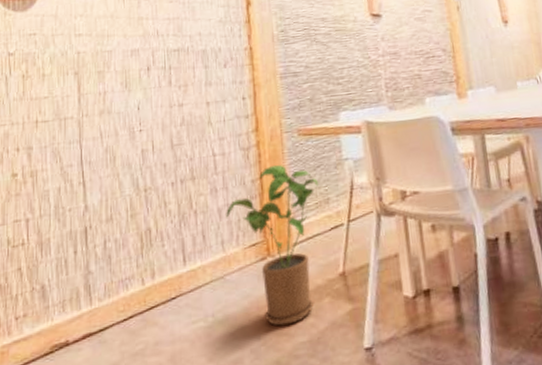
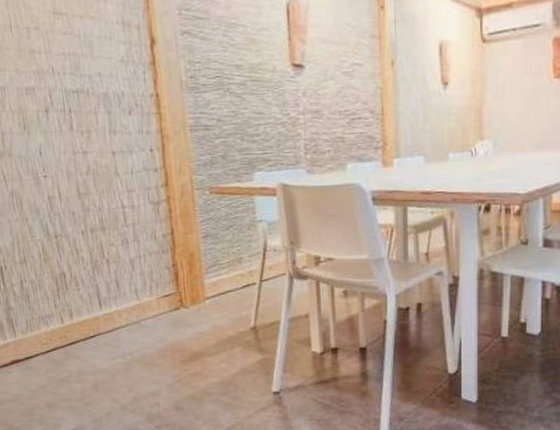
house plant: present [226,164,319,326] -> none [138,221,232,368]

